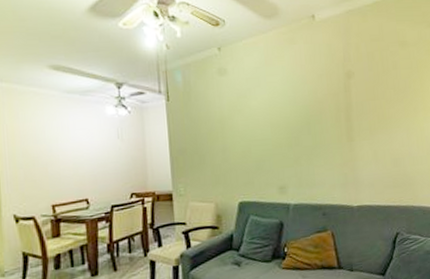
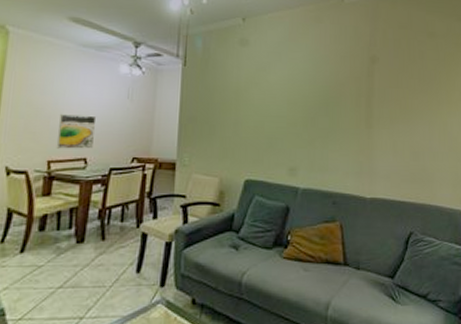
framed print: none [56,158,92,193] -> present [56,114,97,149]

